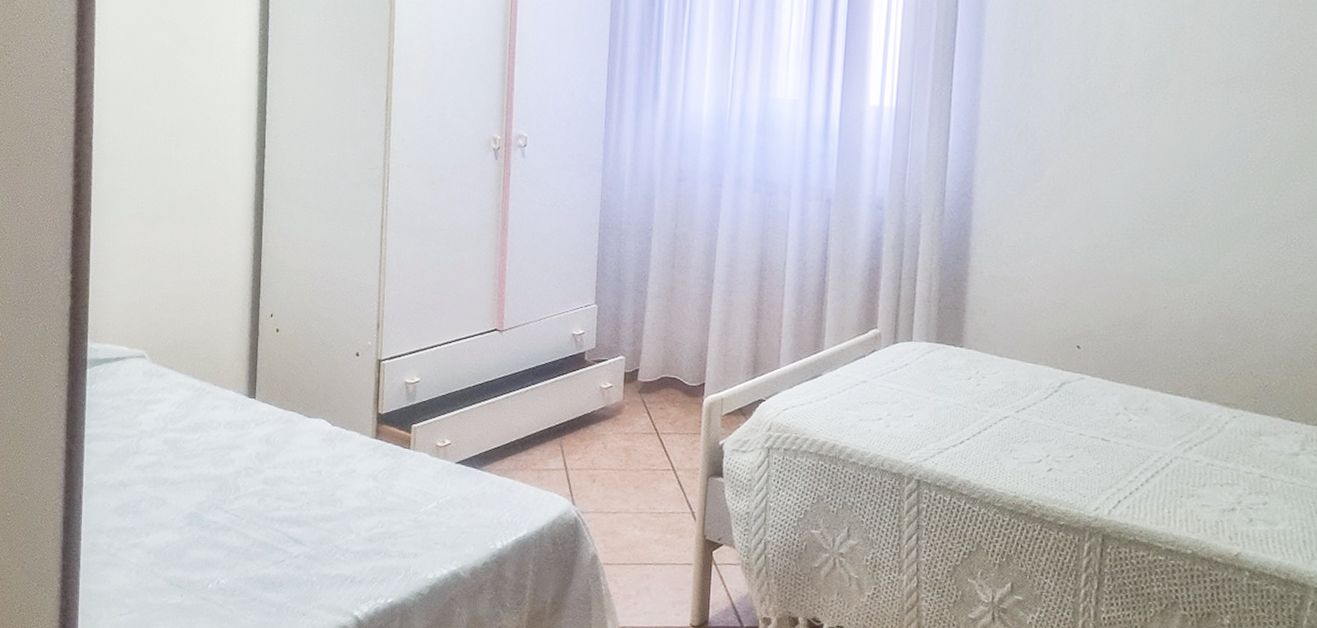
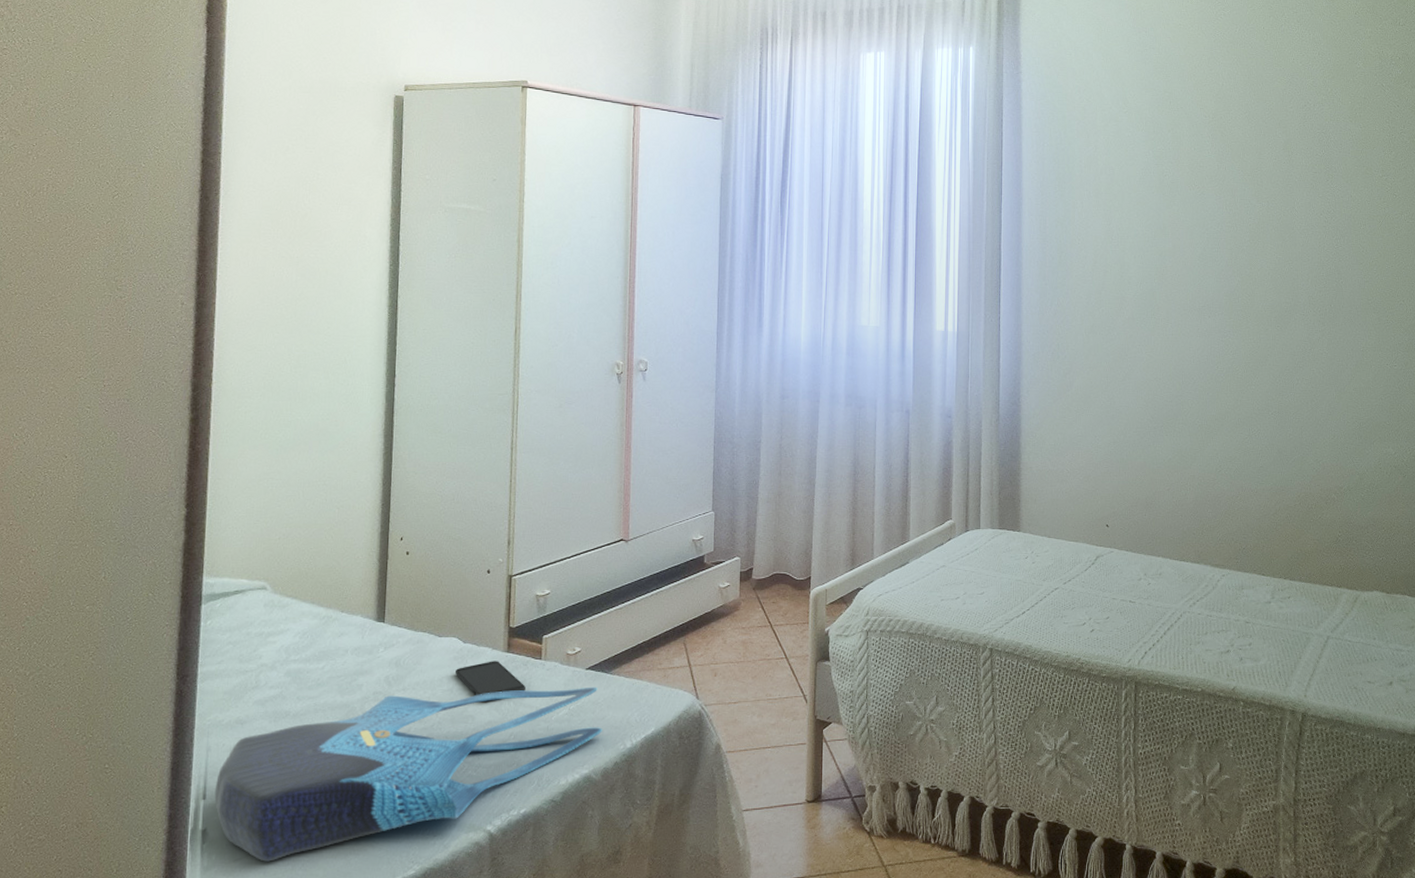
tote bag: none [101,472,472,620] -> present [214,686,602,862]
mobile phone: none [323,446,394,481] -> present [454,661,525,696]

